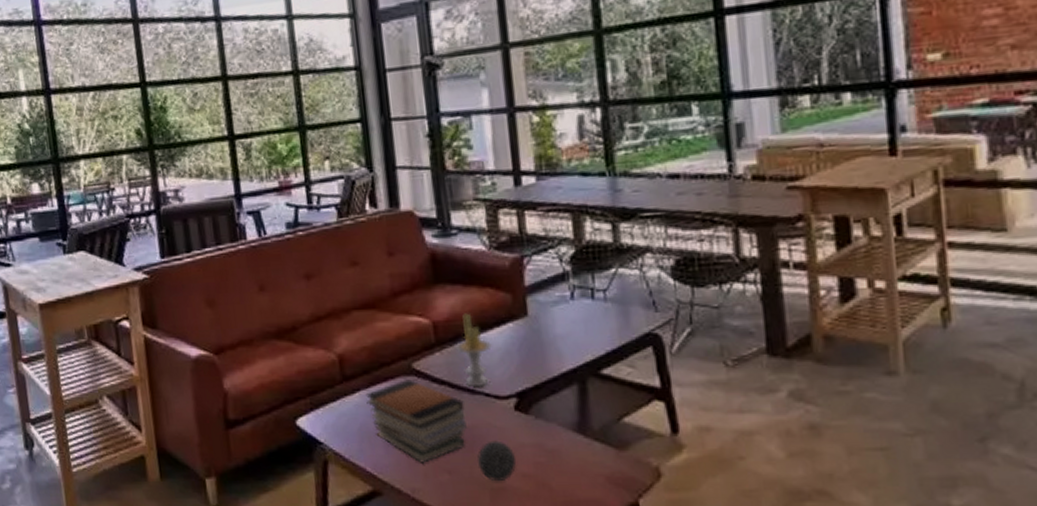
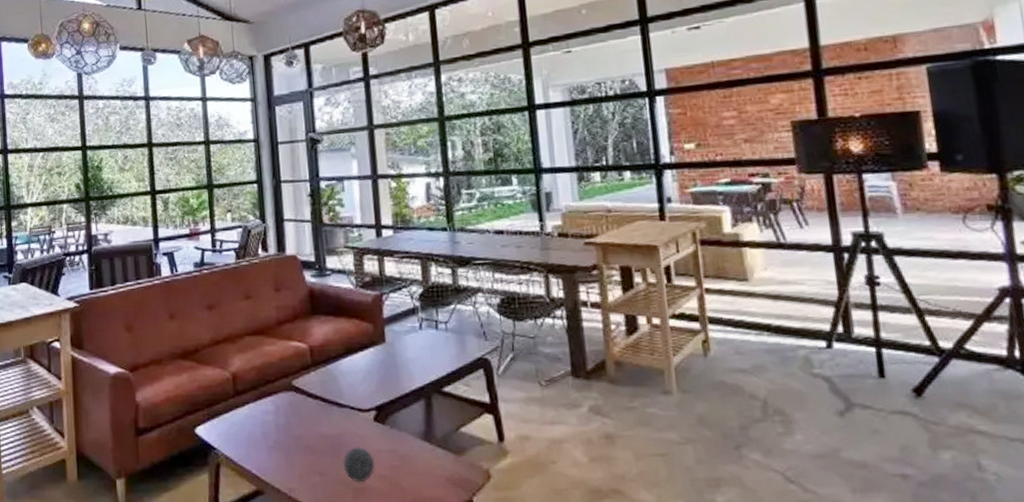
book stack: present [365,379,468,463] -> none [253,394,336,466]
candle: present [455,313,493,388] -> none [327,339,358,402]

